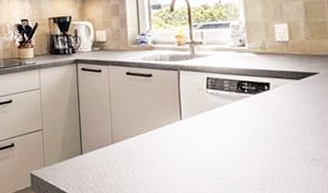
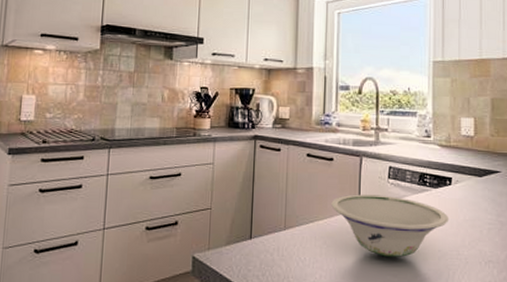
bowl: none [154,104,271,163] -> present [331,194,449,258]

